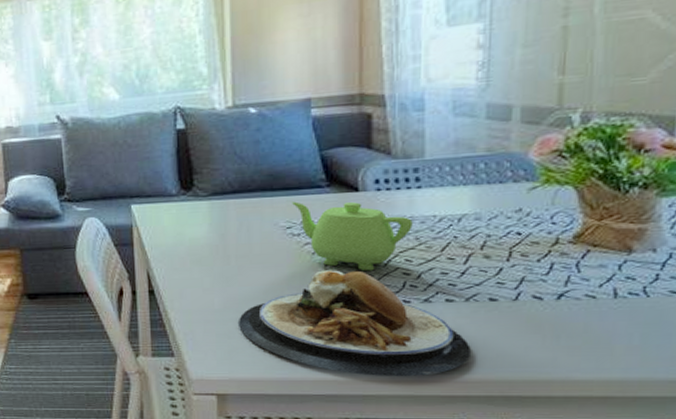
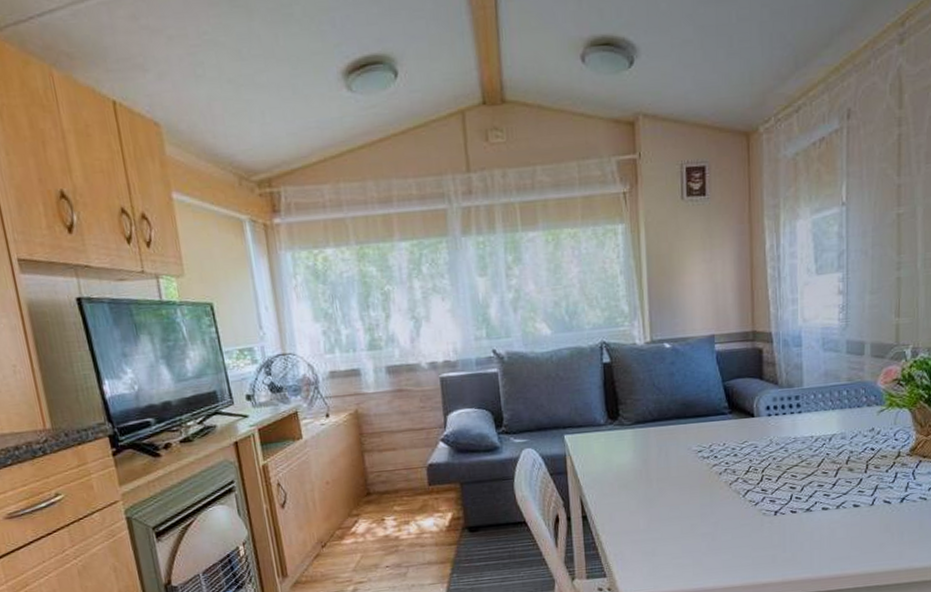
plate: present [239,270,471,377] -> none [661,487,842,579]
teapot: present [291,201,413,271] -> none [701,426,796,487]

